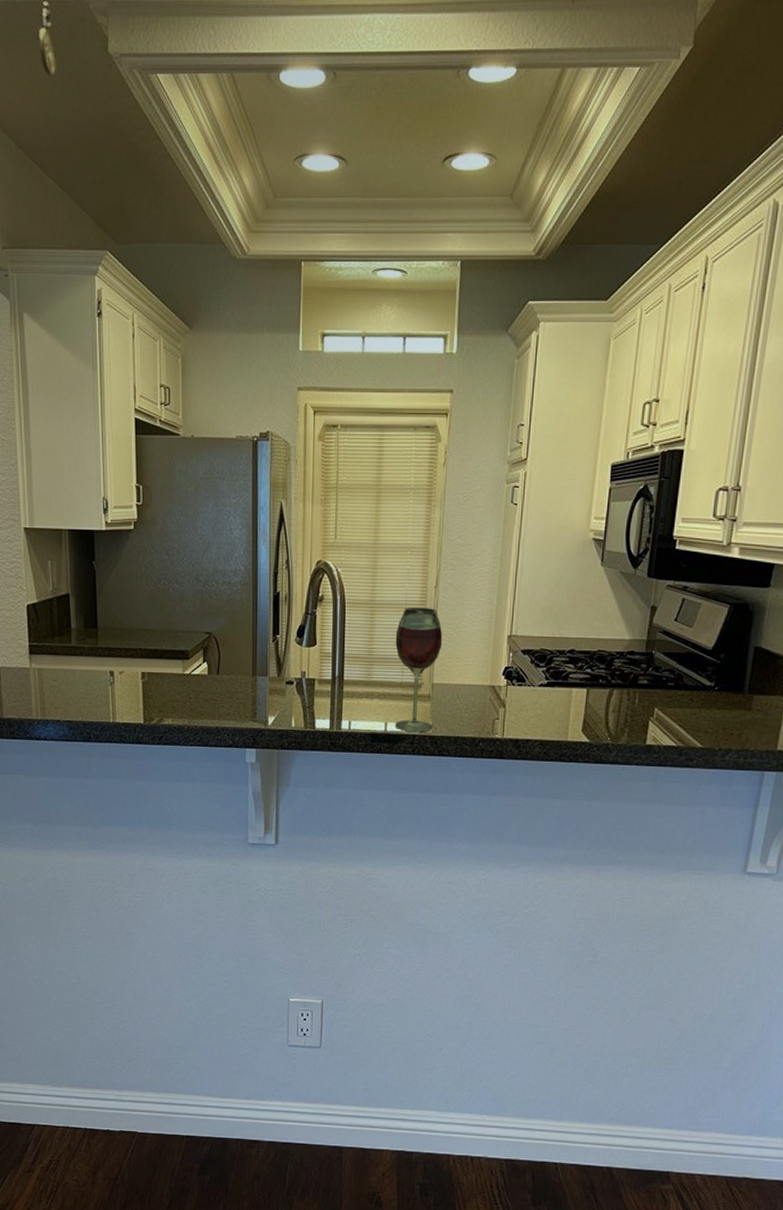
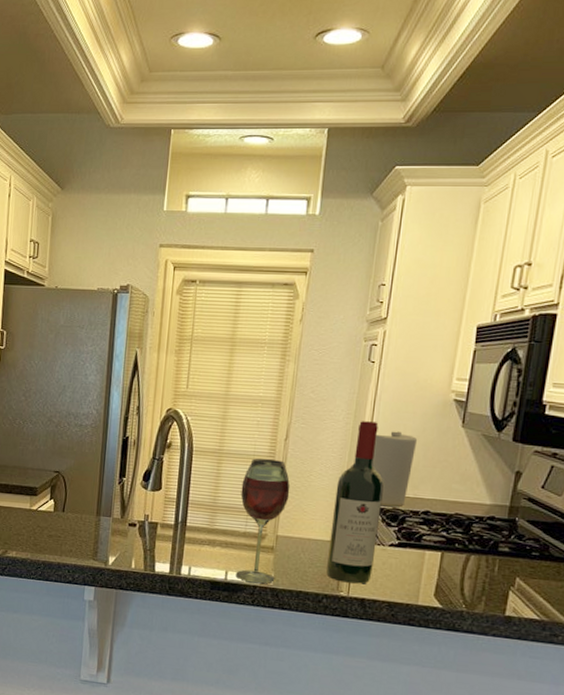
wine bottle: none [481,564,531,726] -> present [326,421,384,585]
paper towel holder: none [519,573,561,648] -> present [372,431,418,507]

